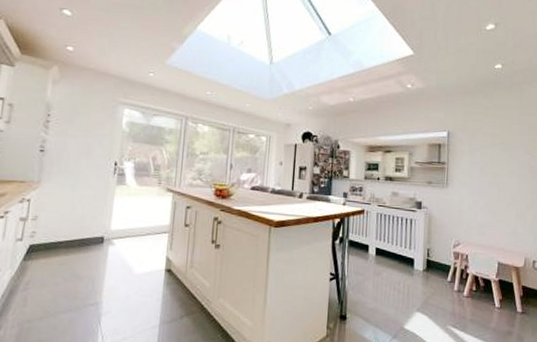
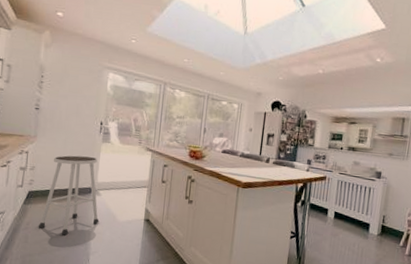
stool: none [39,201,113,295] -> present [38,155,99,236]

